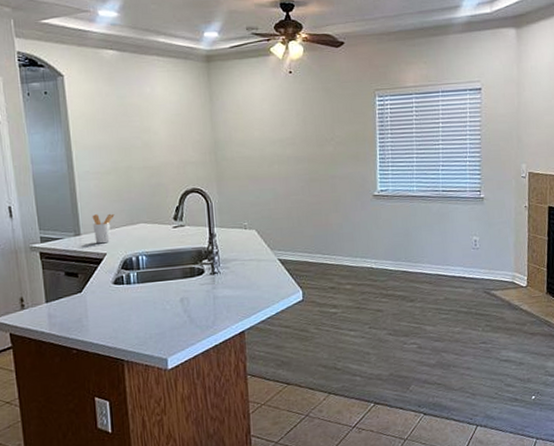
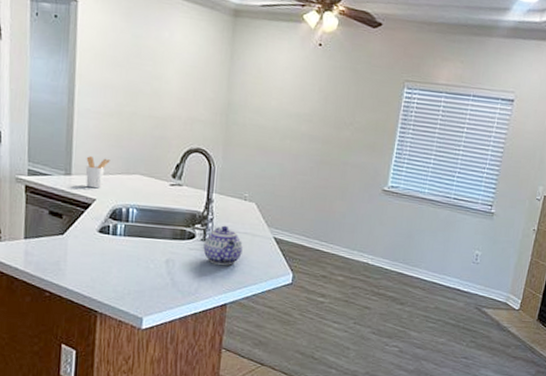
teapot: none [213,256,251,295] -> present [203,225,243,265]

